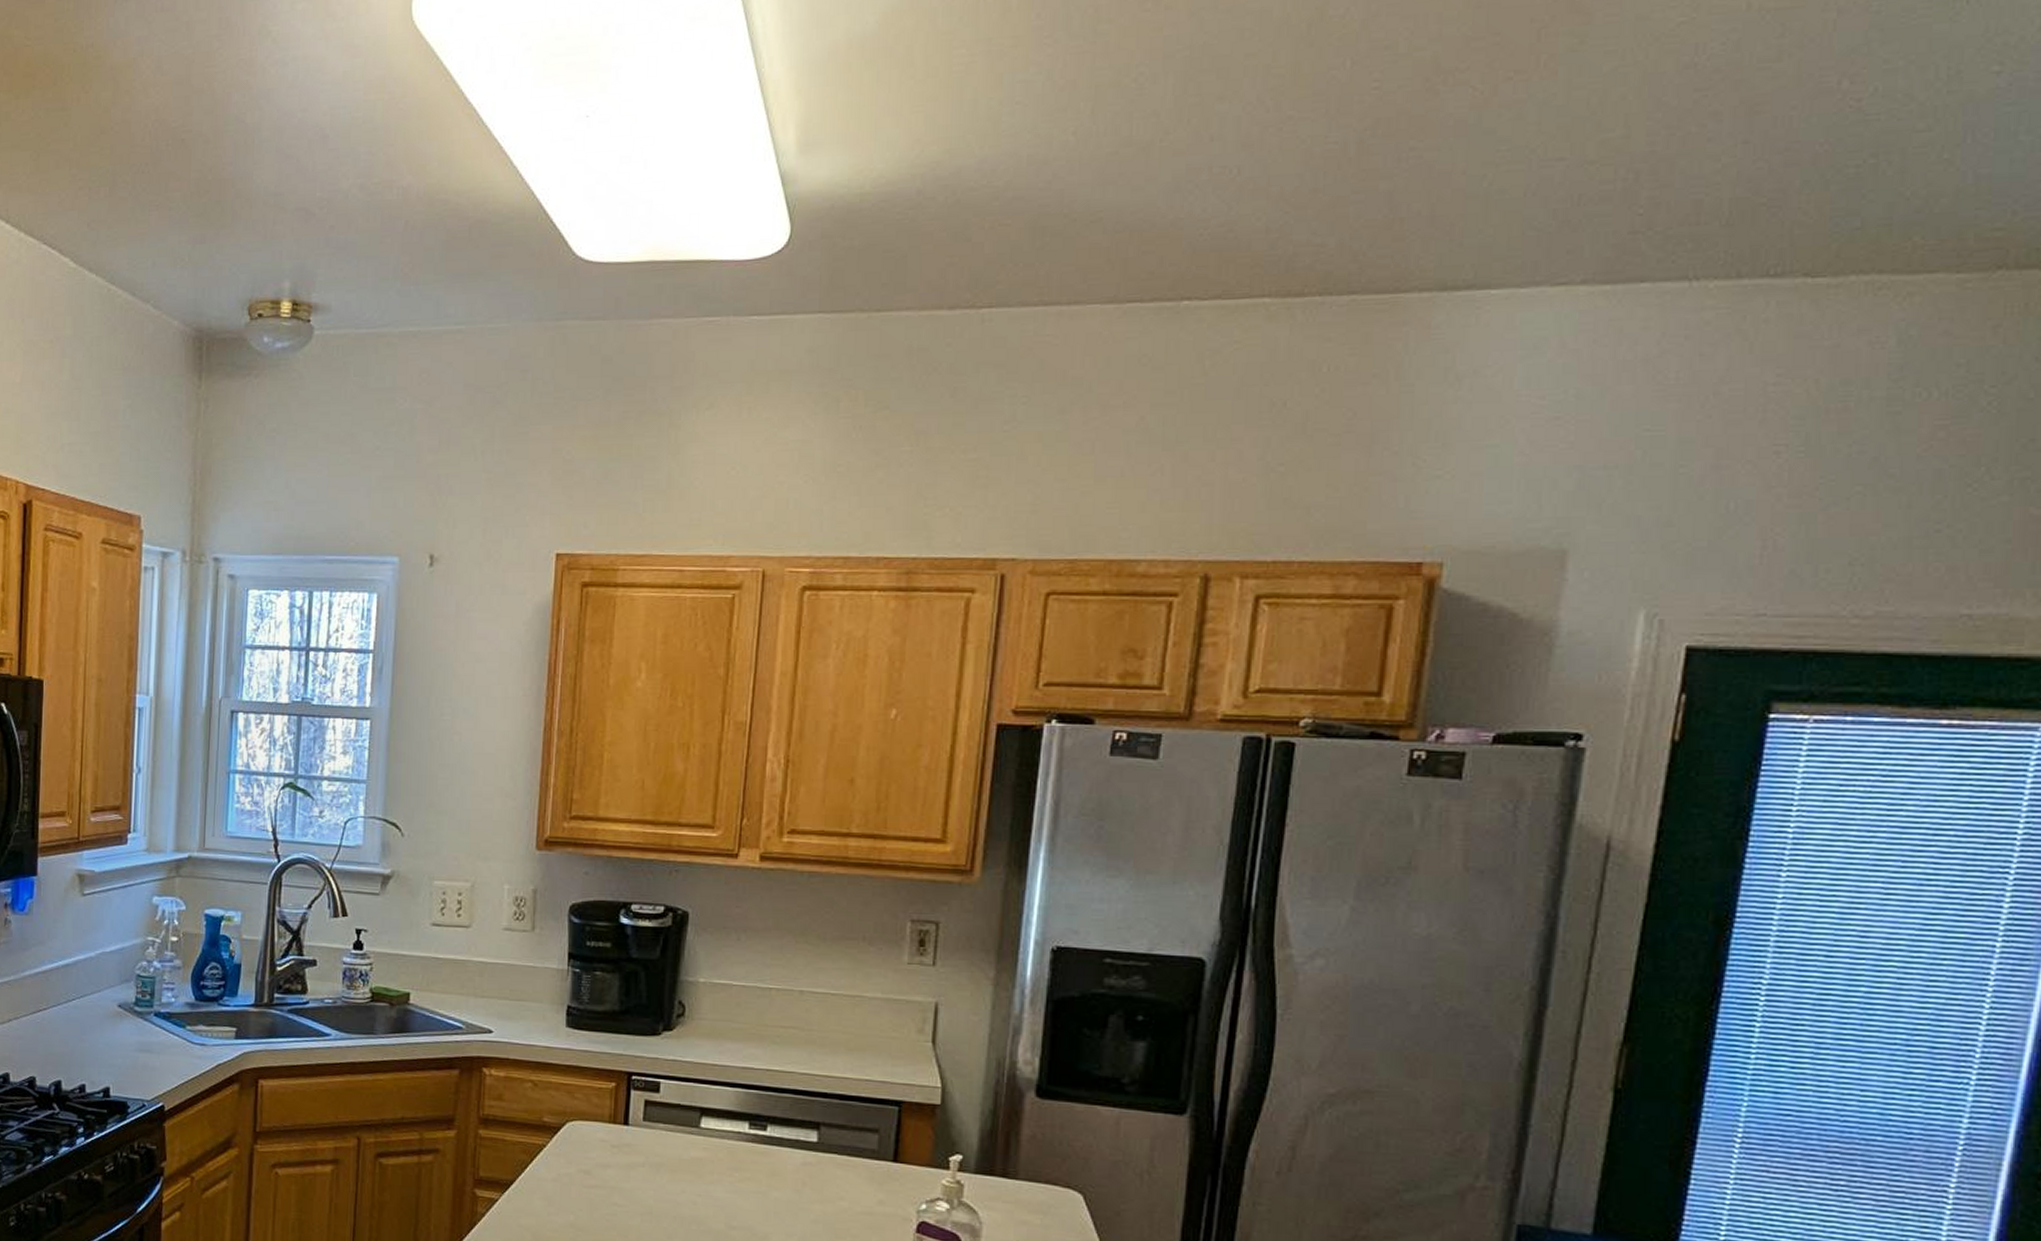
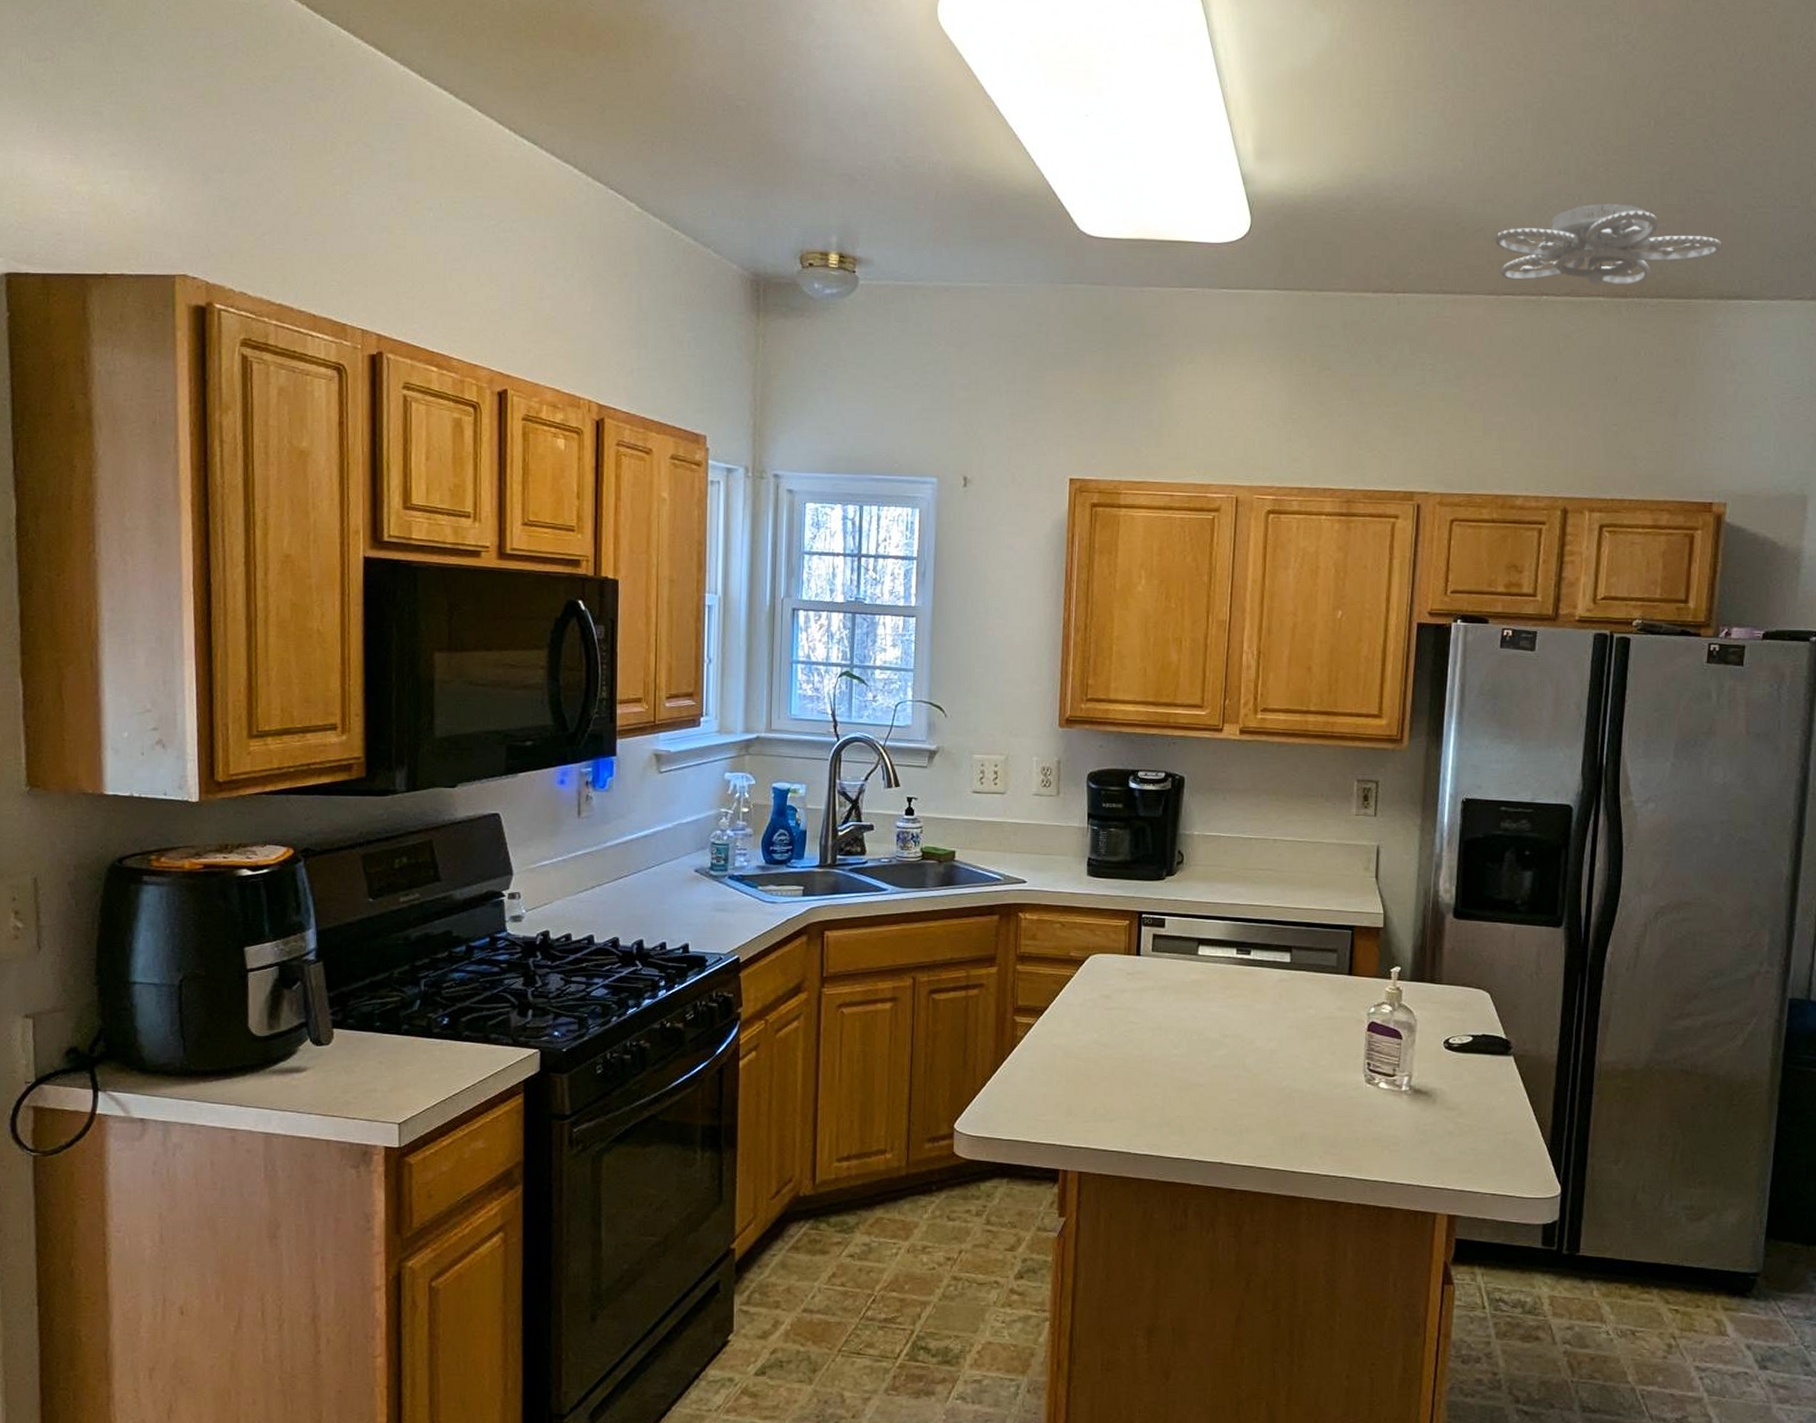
ceiling light fixture: none [1117,173,1448,283] -> present [1495,203,1723,285]

